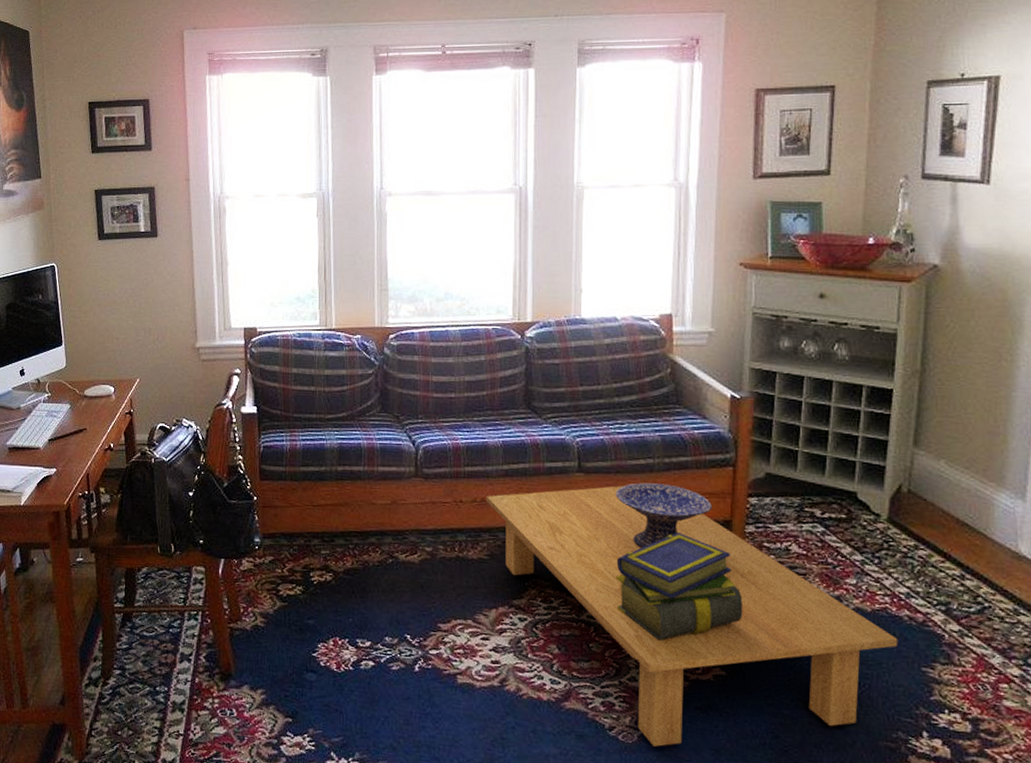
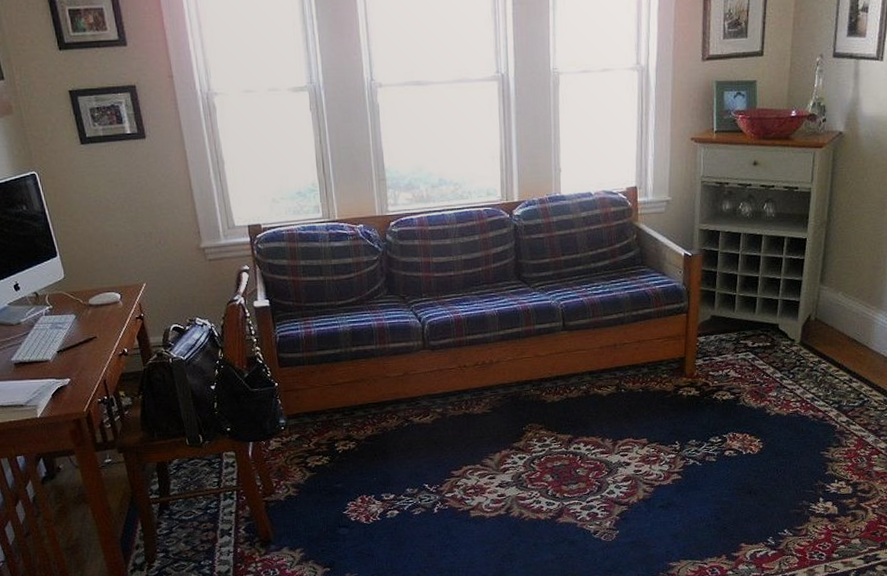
coffee table: present [487,486,898,747] -> none [487,338,805,541]
decorative bowl: present [616,483,712,549] -> none [594,333,670,388]
stack of books: present [616,533,743,641] -> none [596,372,694,459]

